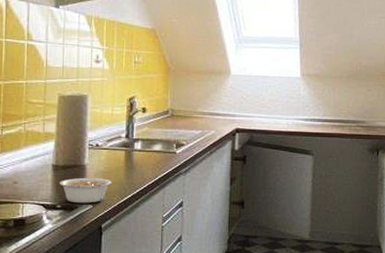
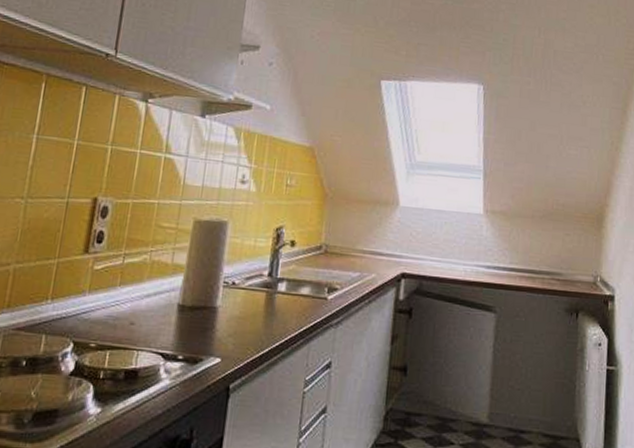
legume: present [59,177,112,204] -> none [184,322,247,356]

